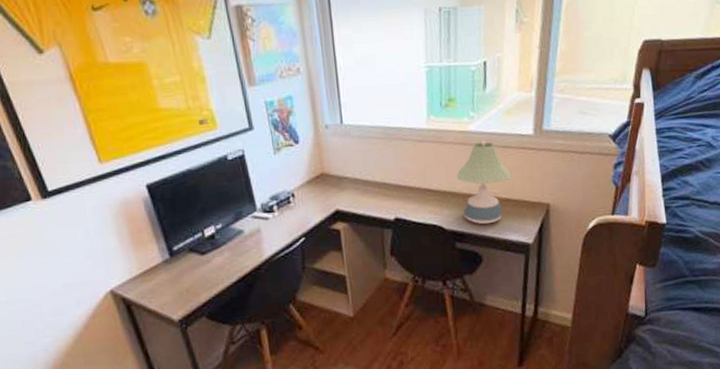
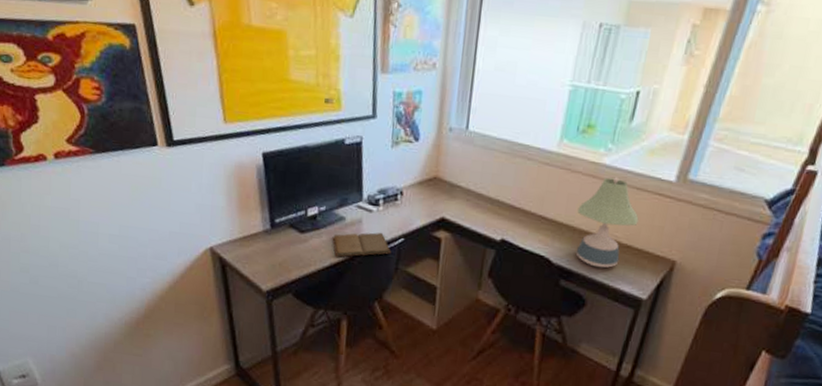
book: none [234,236,295,270] -> present [332,232,391,257]

